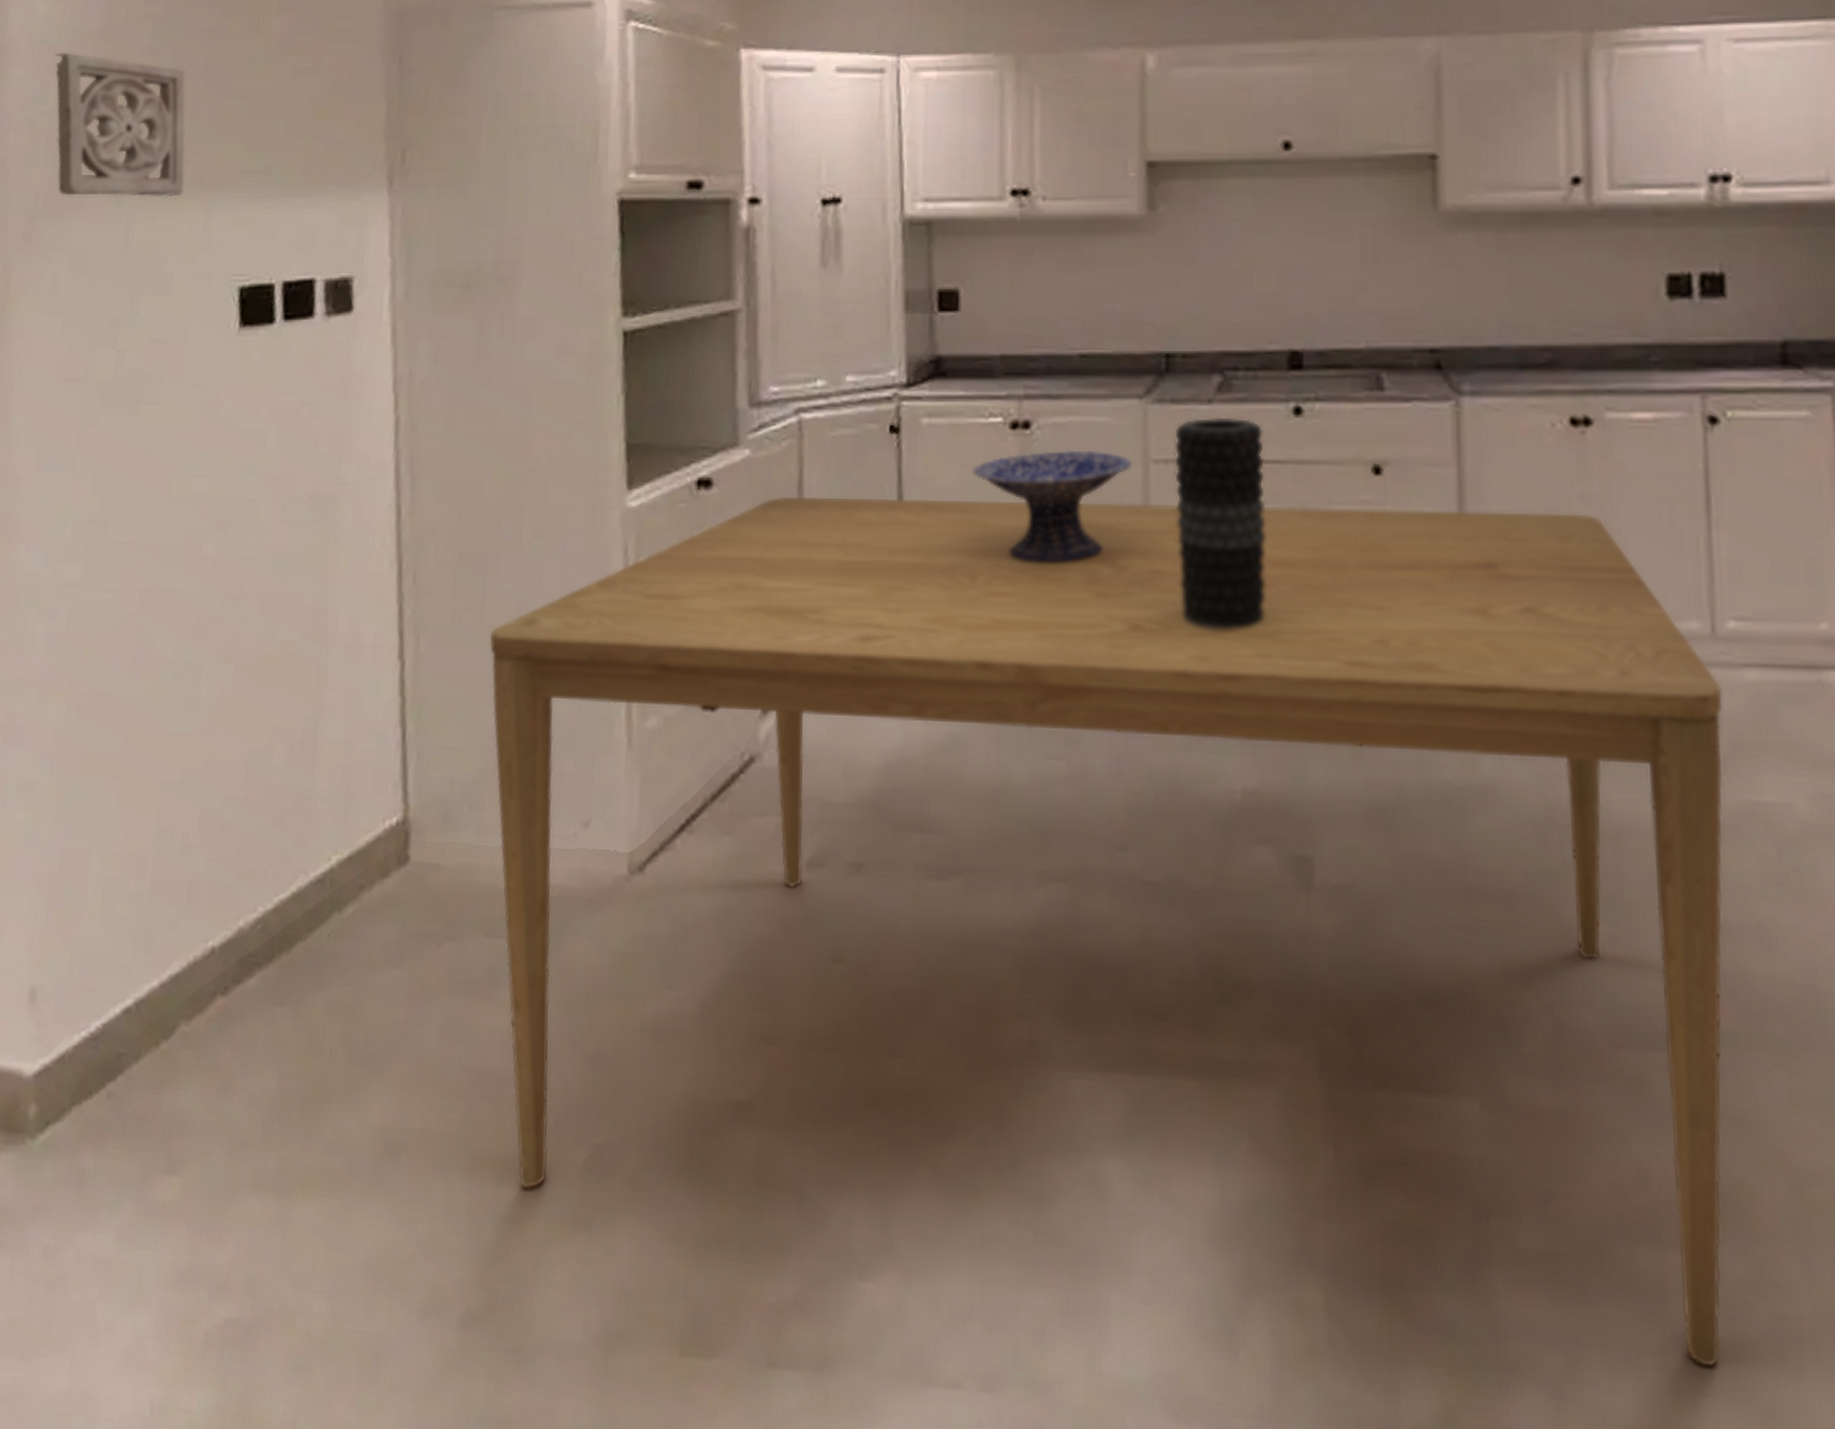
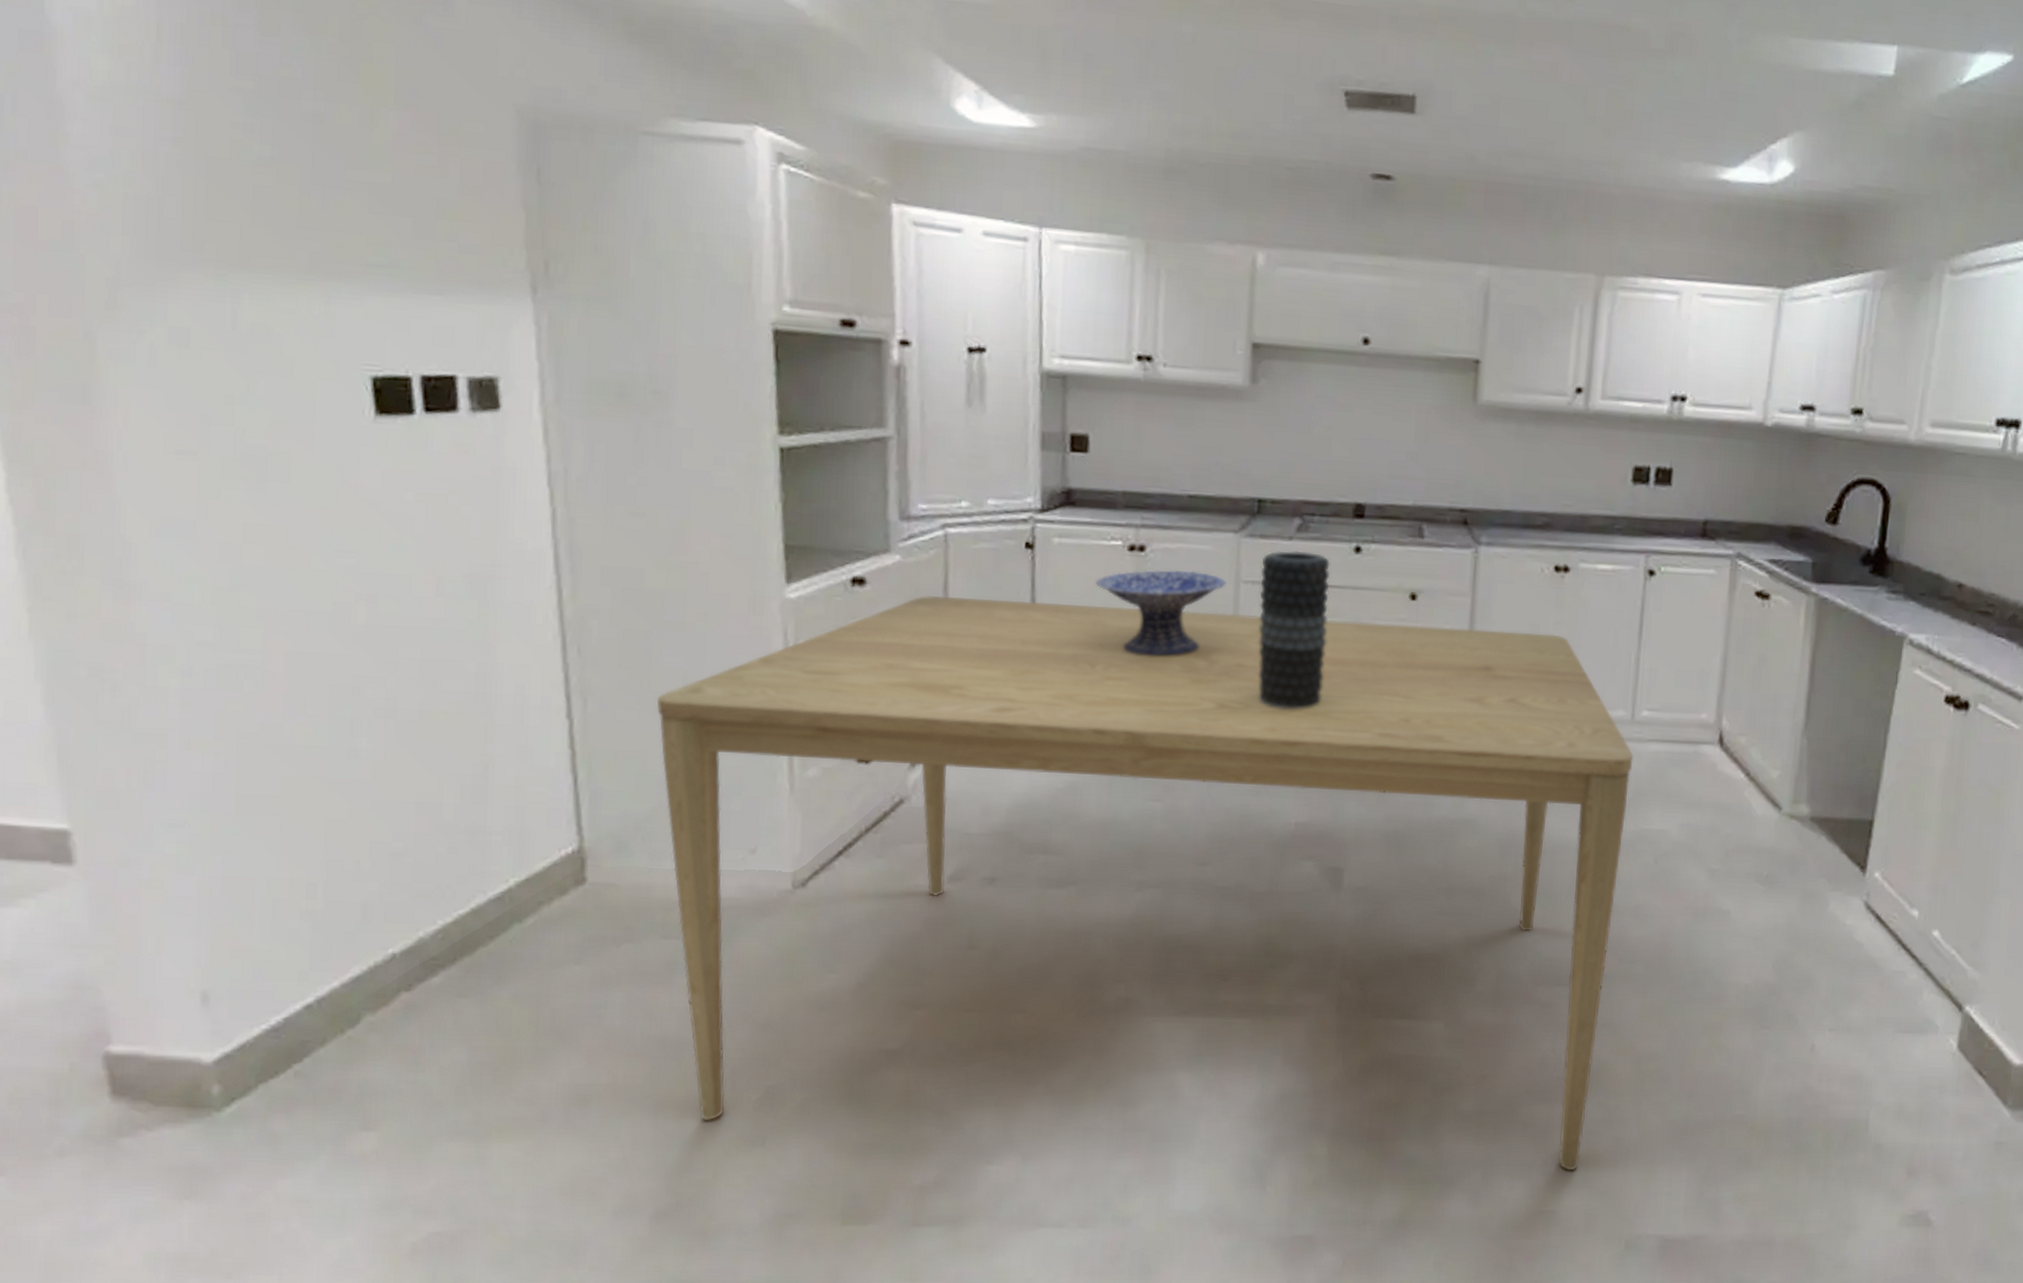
wall ornament: present [55,52,186,197] -> none [123,115,298,281]

